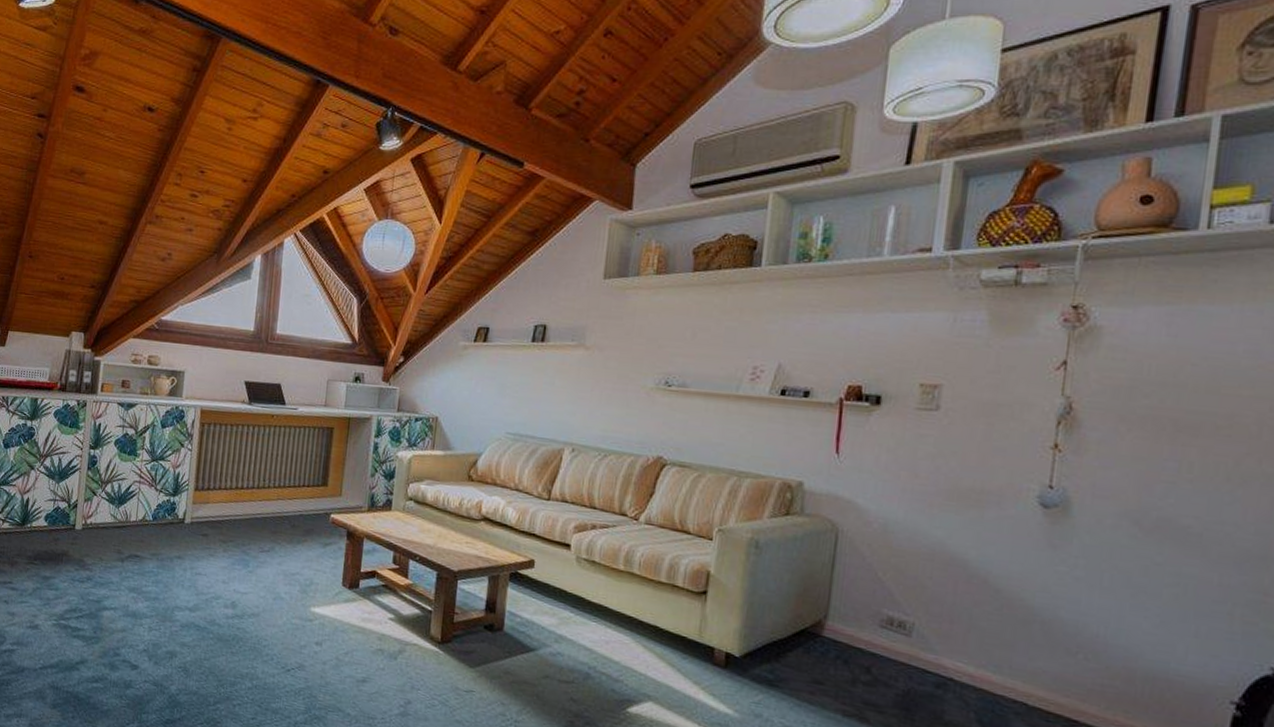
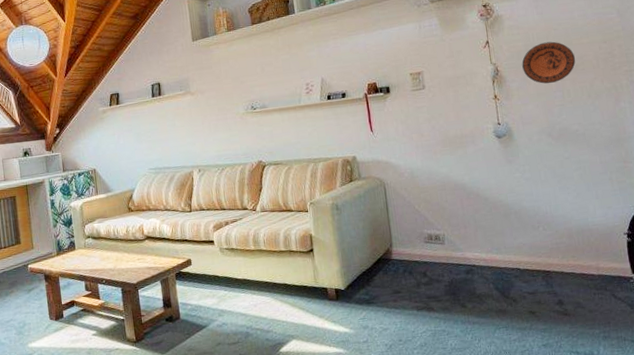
decorative plate: none [1116,380,1220,446] -> present [522,41,576,84]

